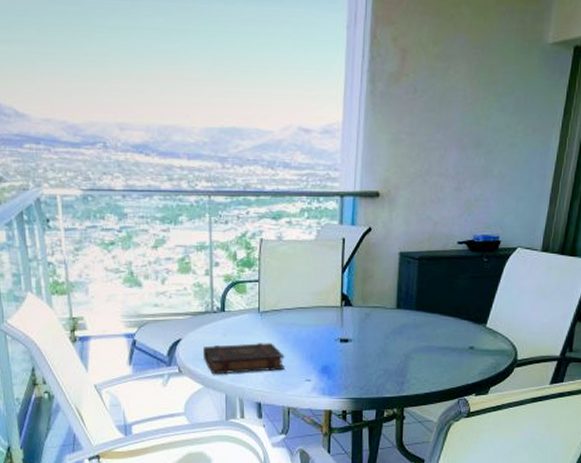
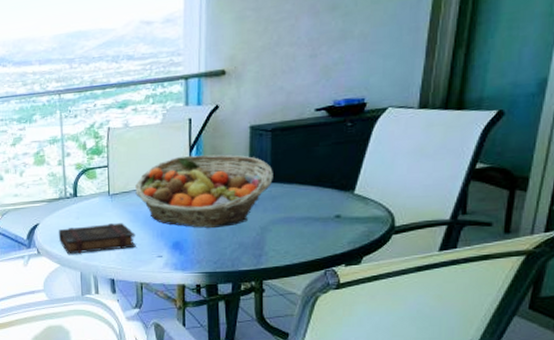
fruit basket: none [286,276,418,353] -> present [135,155,273,228]

